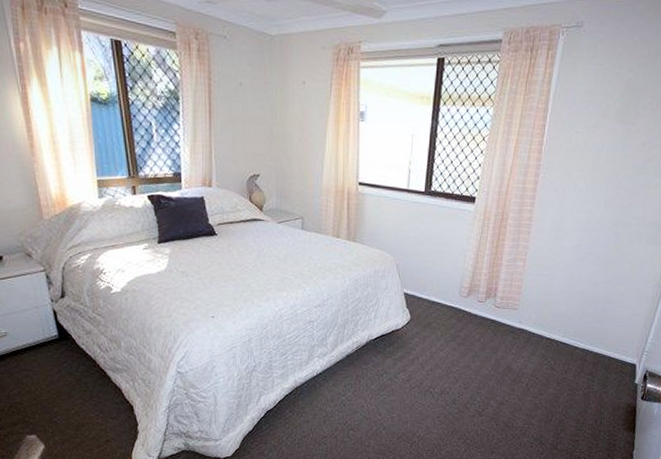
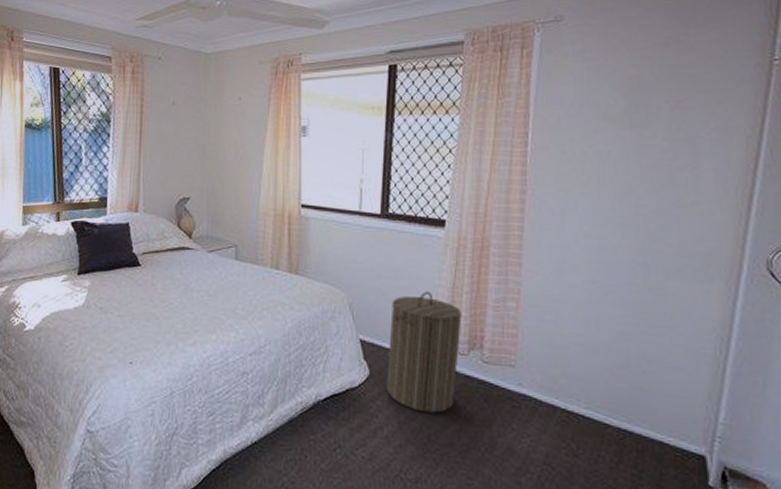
laundry hamper: none [422,254,483,345] -> present [386,291,462,413]

